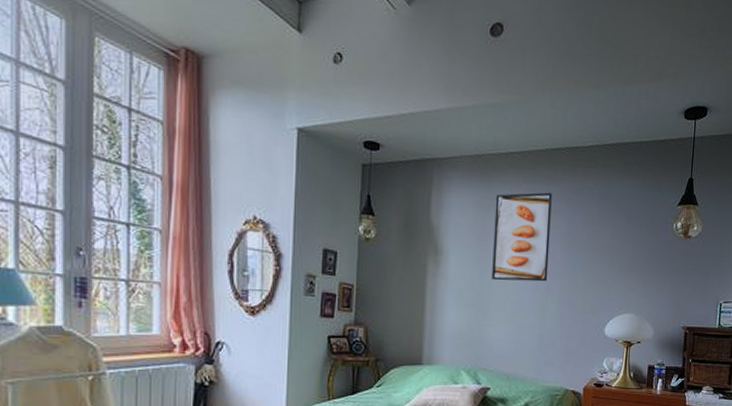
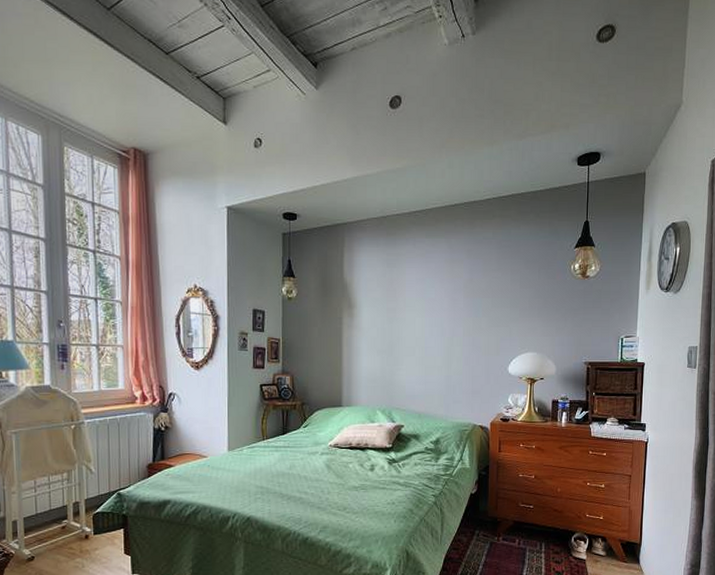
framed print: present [491,192,552,282] -> none [400,245,453,328]

